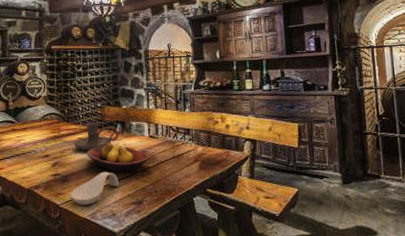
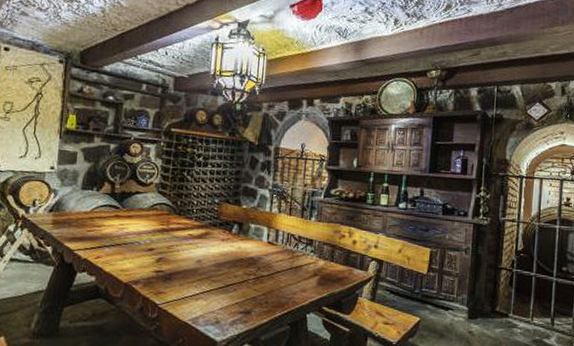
spoon rest: present [70,171,119,205] -> none [171,274,228,309]
candle holder: present [74,122,119,151] -> none [183,218,235,250]
fruit bowl: present [87,142,150,174] -> none [196,243,265,280]

